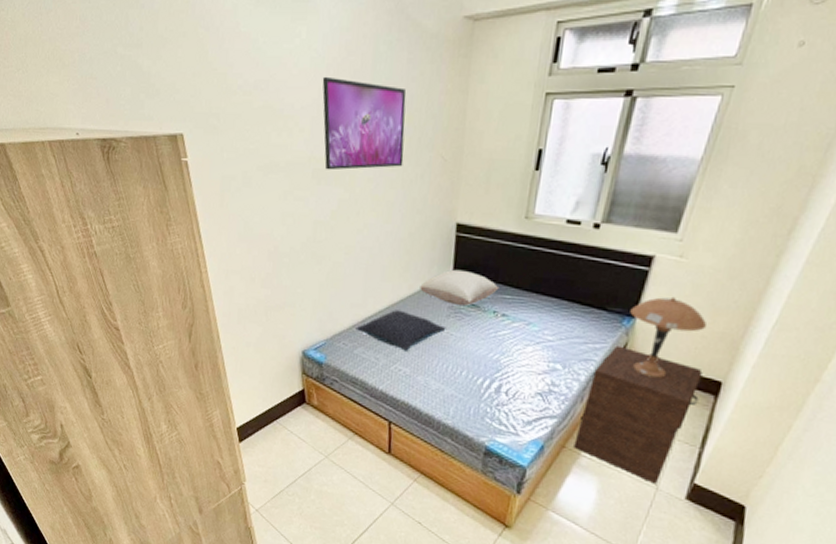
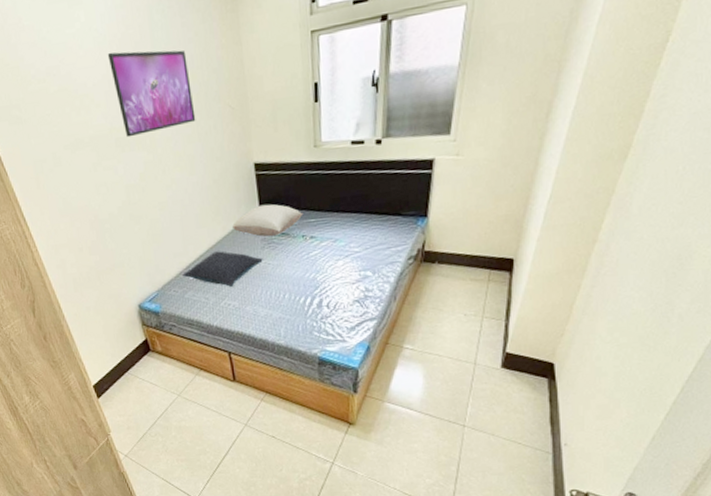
nightstand: present [574,345,703,485] -> none [395,244,496,360]
table lamp: present [630,296,708,378] -> none [422,191,492,267]

